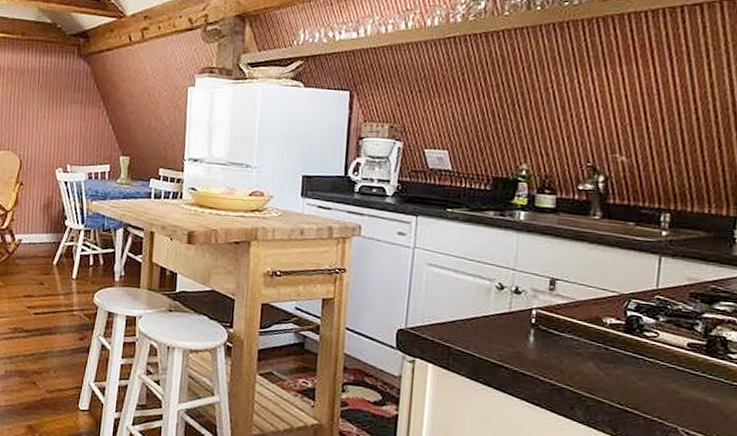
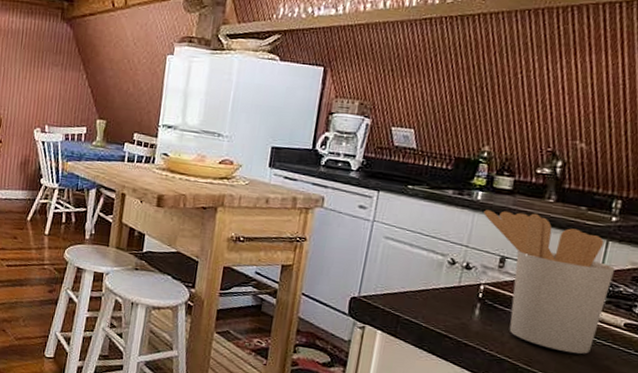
utensil holder: none [528,230,671,379] -> present [483,210,615,354]

